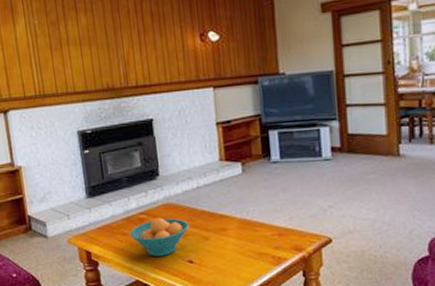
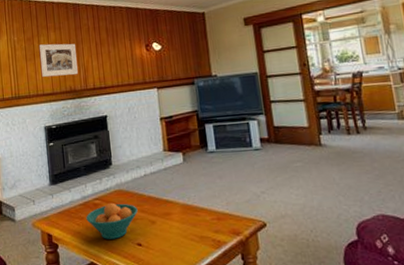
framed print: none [66,29,116,72] -> present [39,43,78,77]

